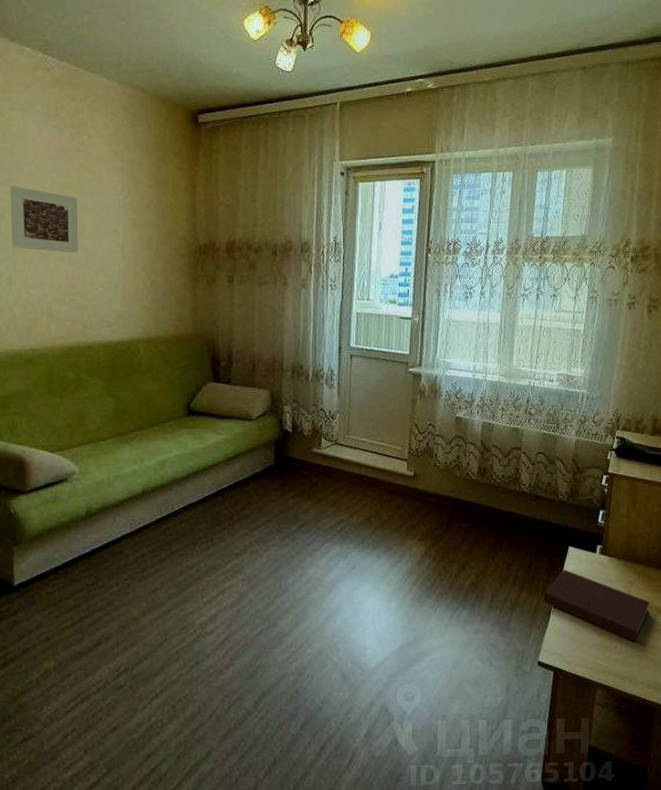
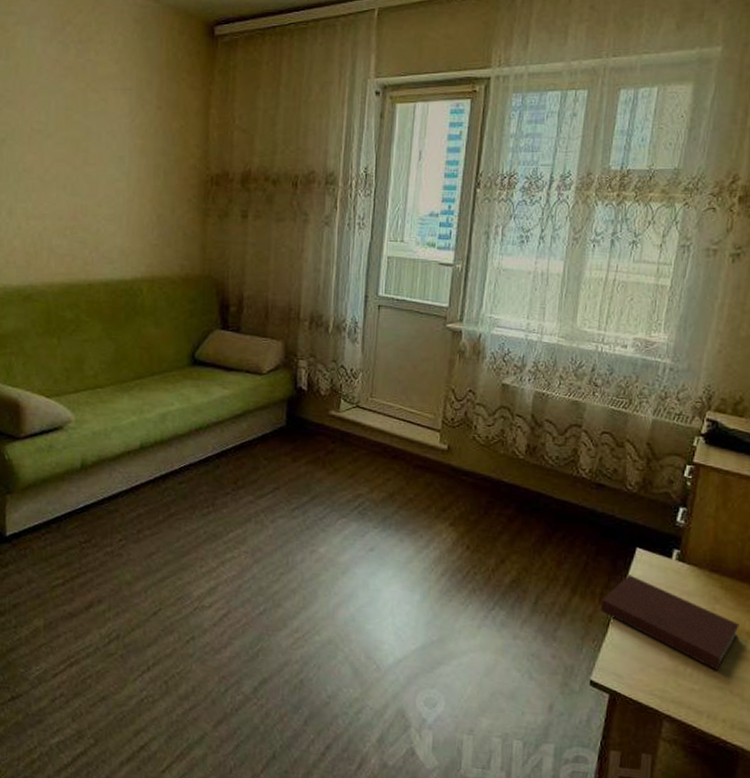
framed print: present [10,186,79,253] -> none [12,108,82,182]

